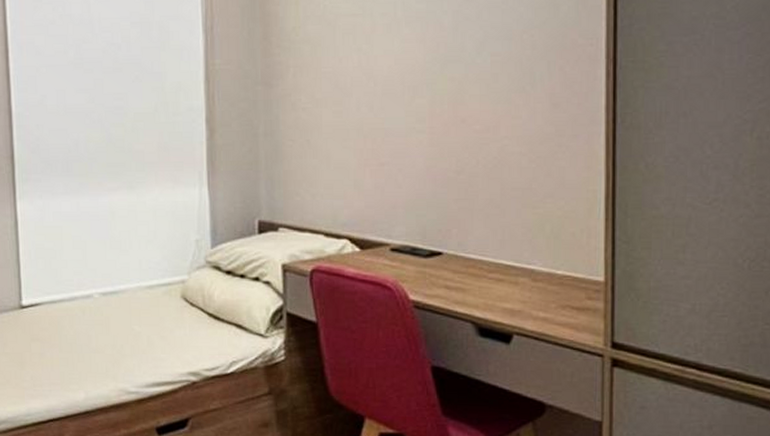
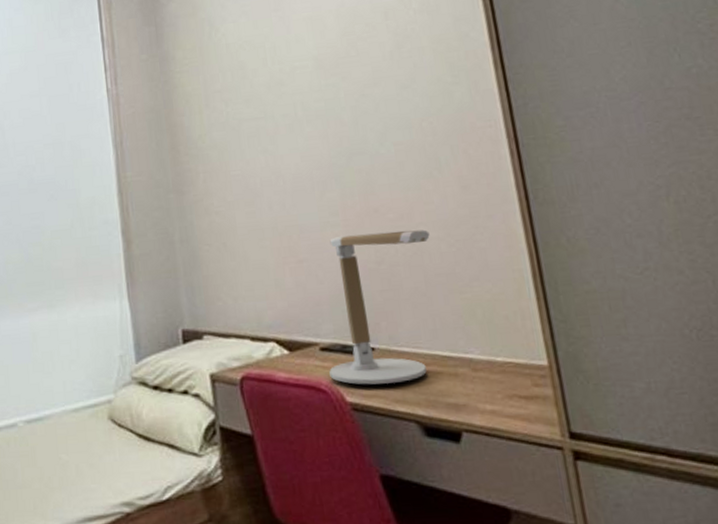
desk lamp: none [397,143,513,286] -> present [329,230,430,385]

